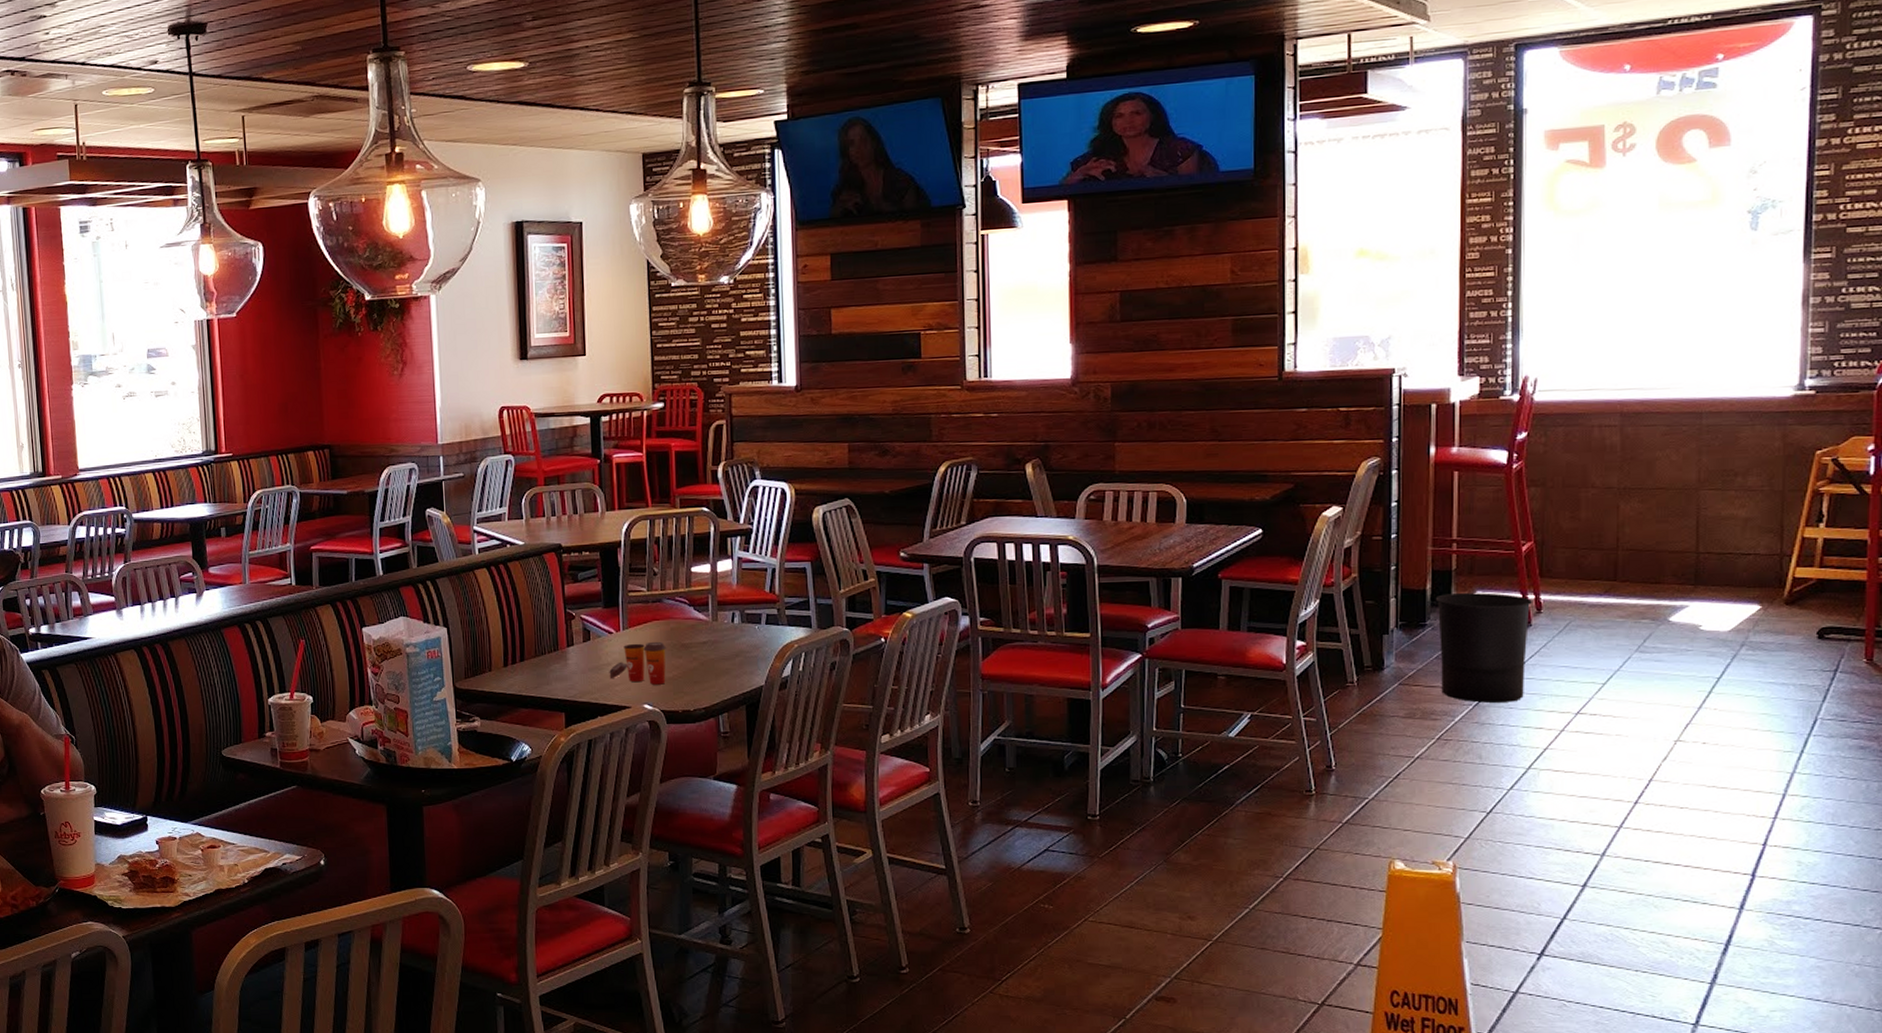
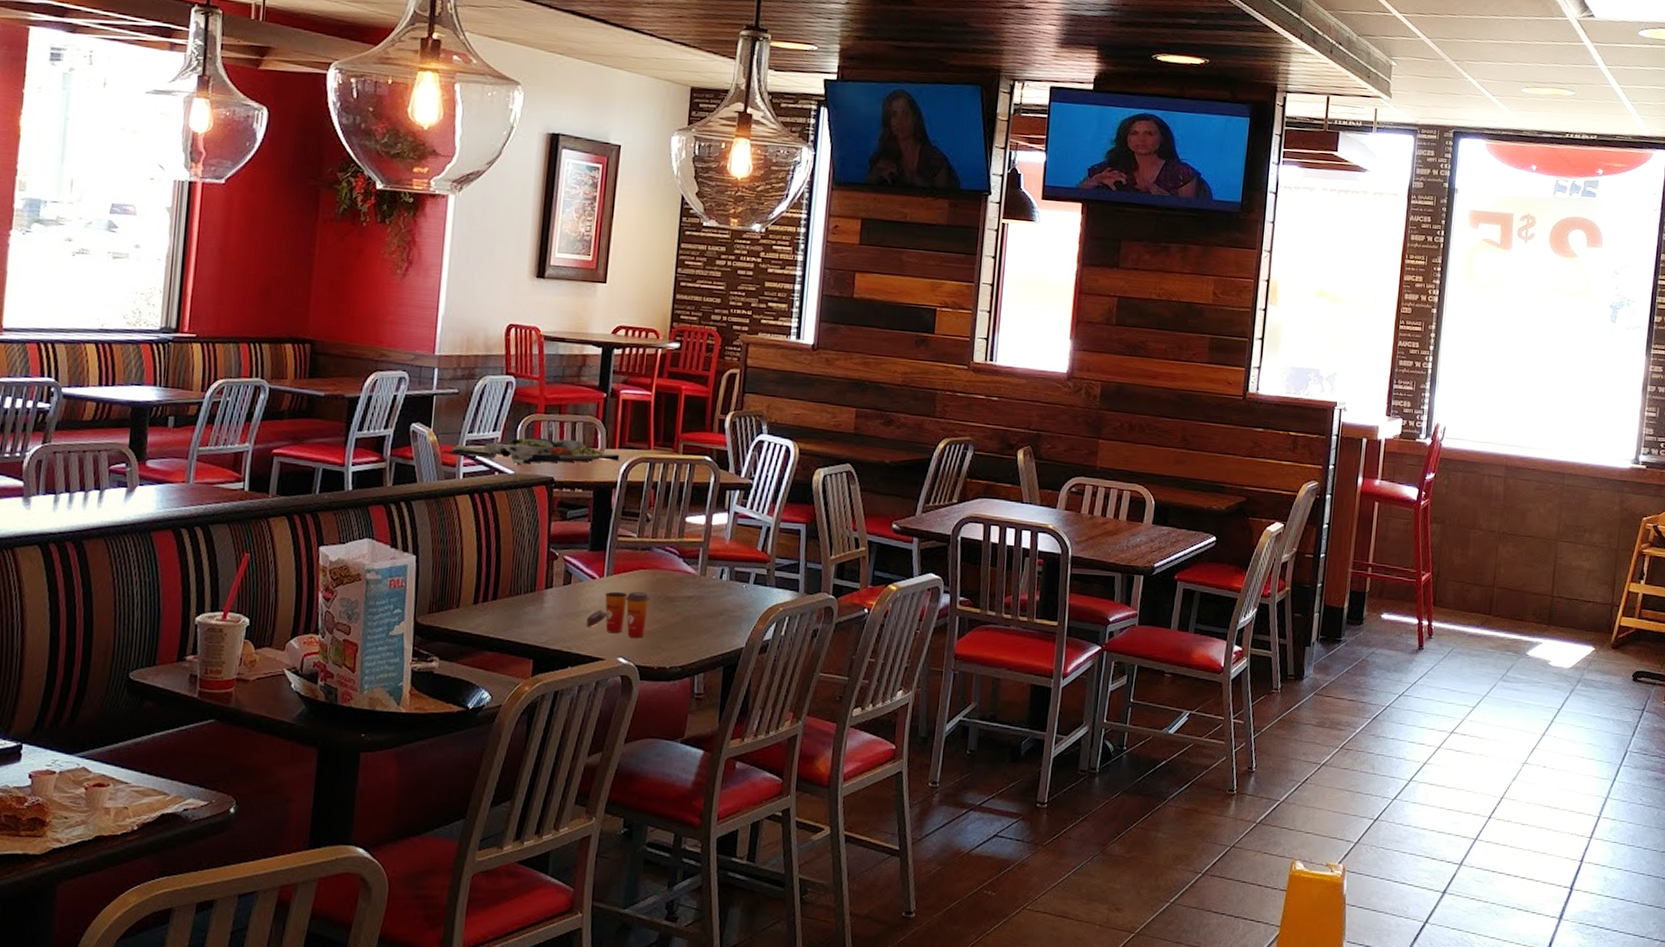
food tray: none [456,506,622,535] -> present [441,437,621,464]
waste bin: present [1435,592,1532,703] -> none [1348,613,1426,718]

